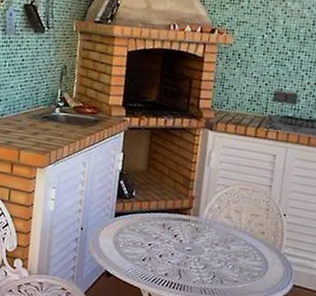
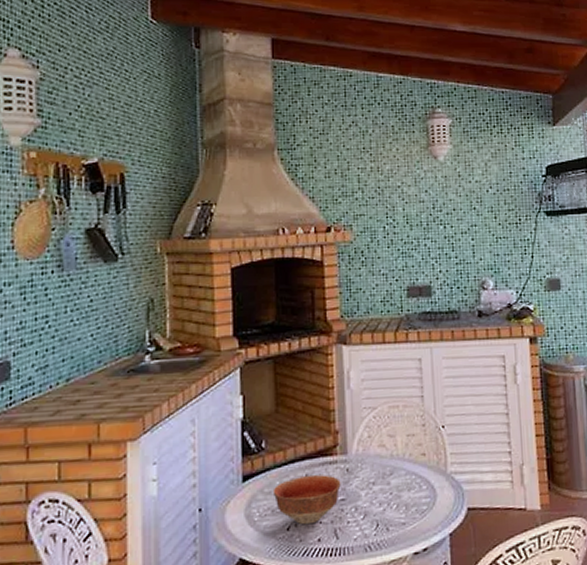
bowl: none [136,224,190,261] -> present [272,475,341,525]

